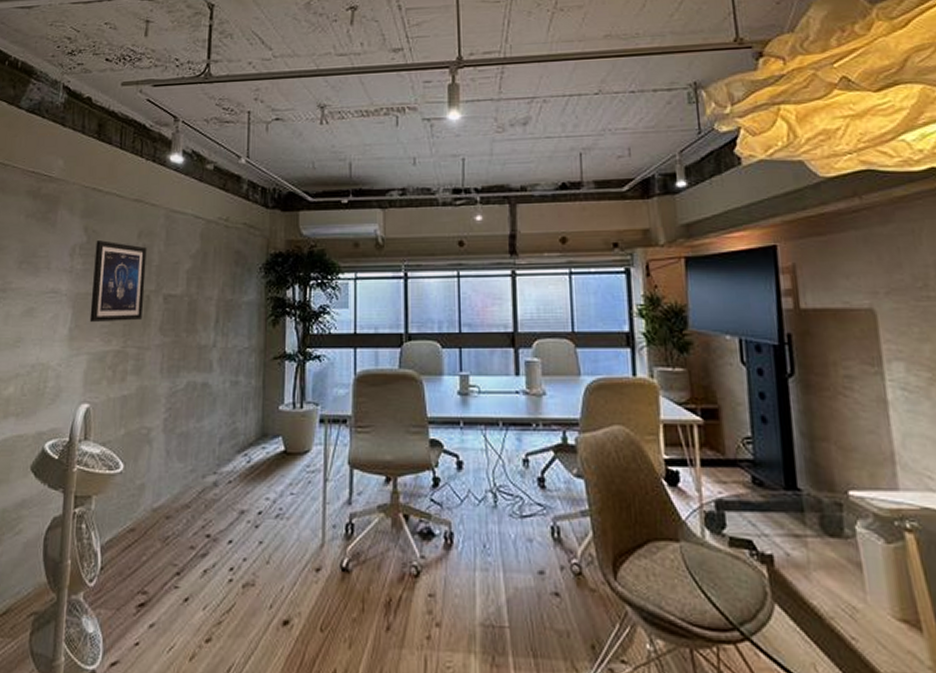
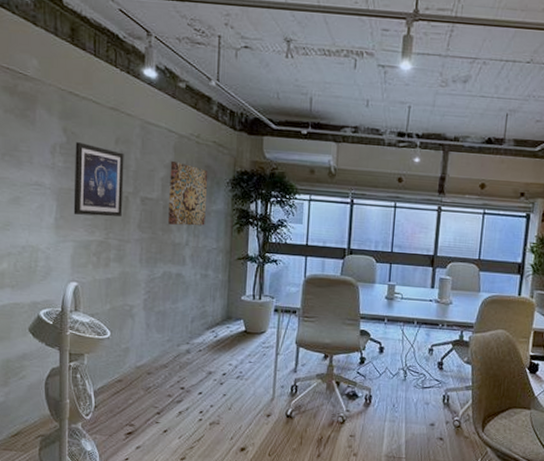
wall art: none [194,250,238,323] -> present [168,161,208,226]

